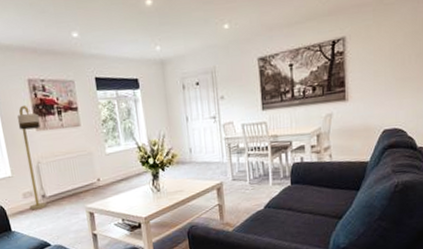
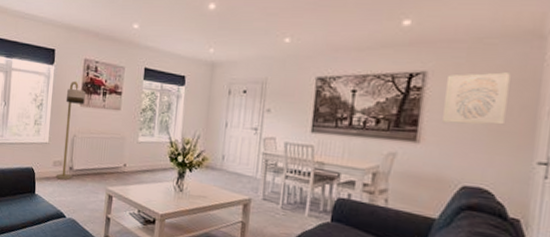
wall art: none [362,27,406,79] -> present [443,72,511,125]

